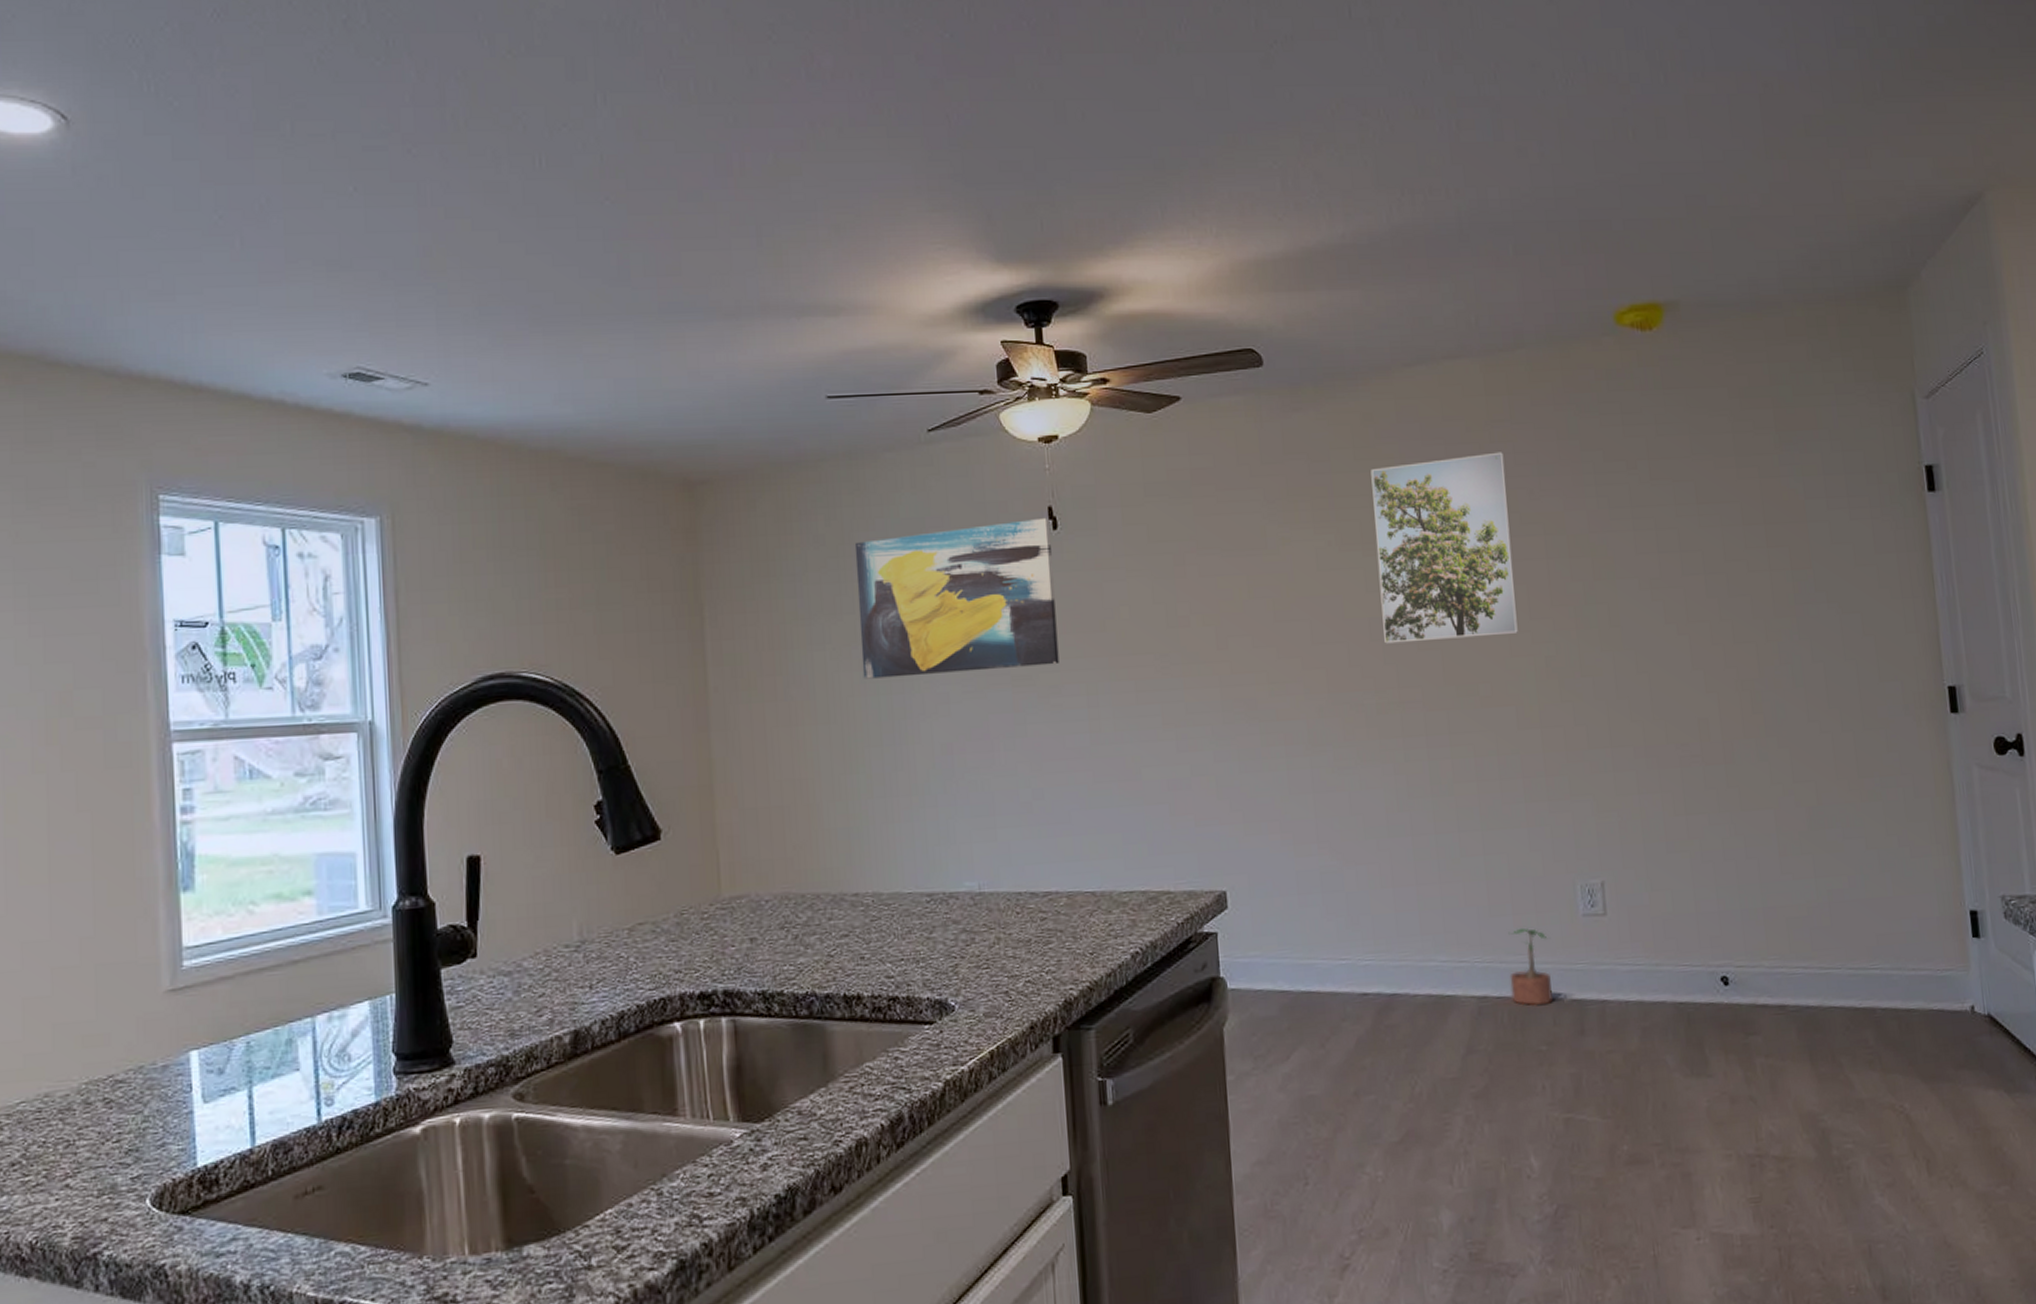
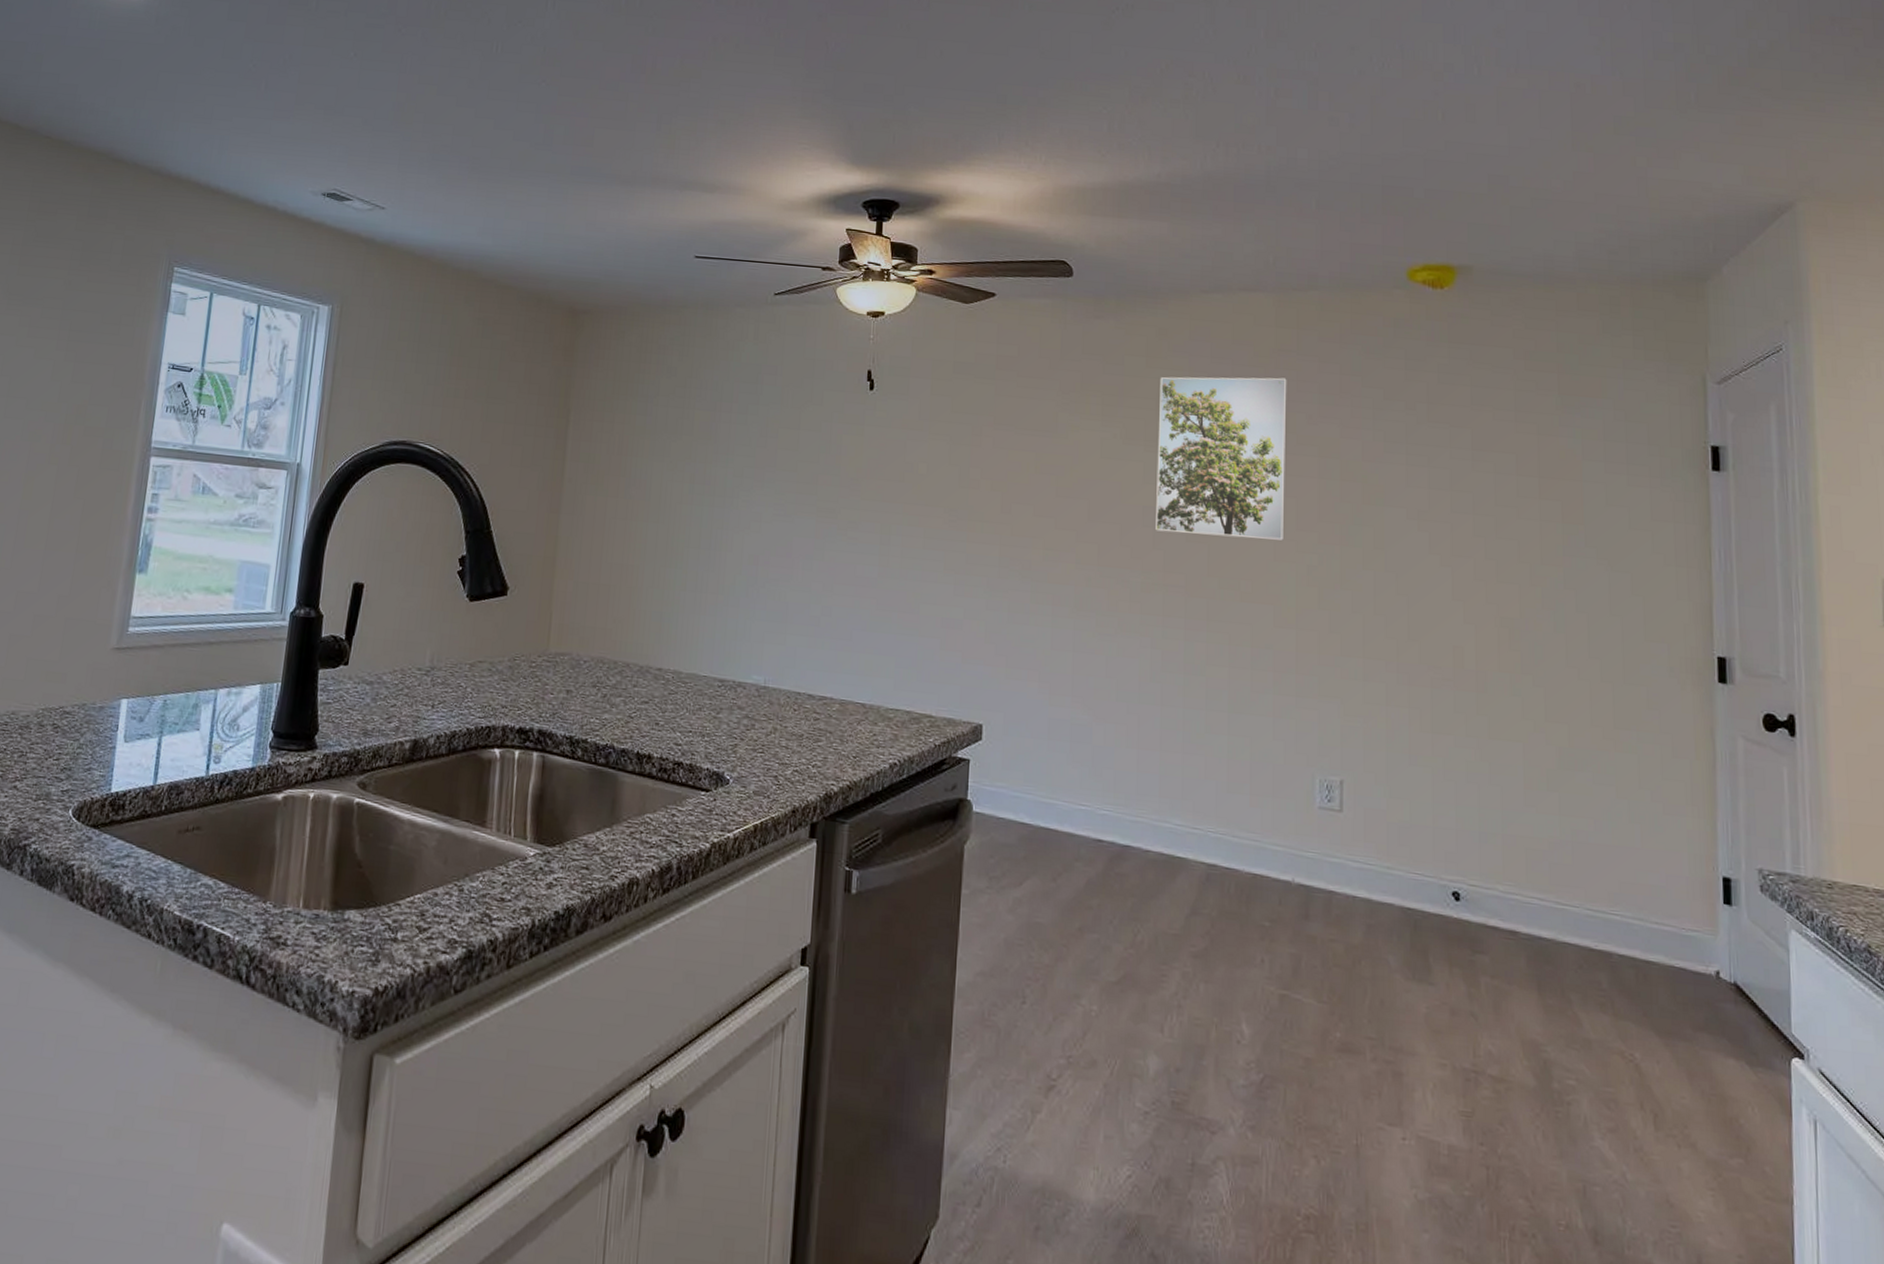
wall art: present [854,517,1059,679] -> none [691,377,868,504]
potted plant: present [1508,927,1553,1006] -> none [1240,808,1281,885]

